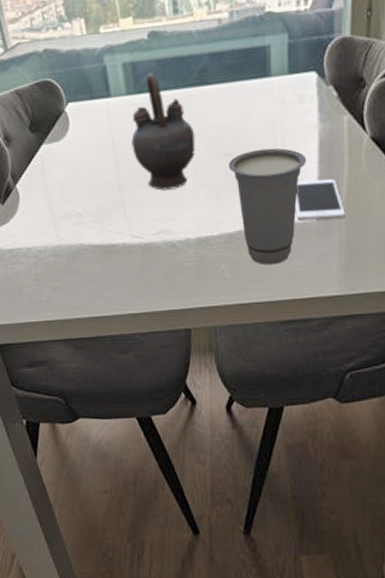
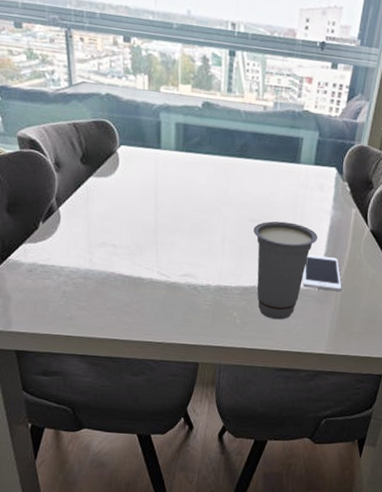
teapot: present [131,72,196,191] -> none [172,136,229,241]

